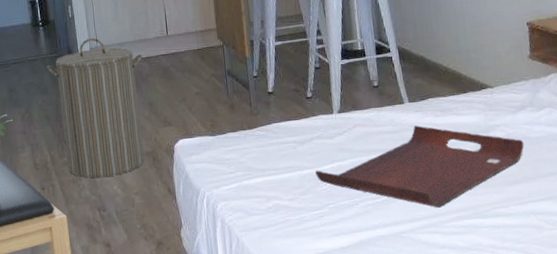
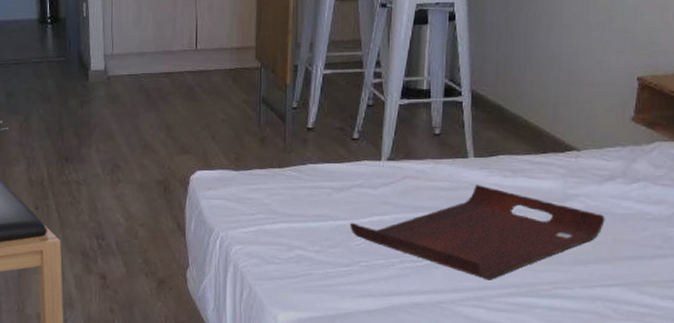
laundry hamper: present [47,37,145,178] -> none [52,43,165,203]

